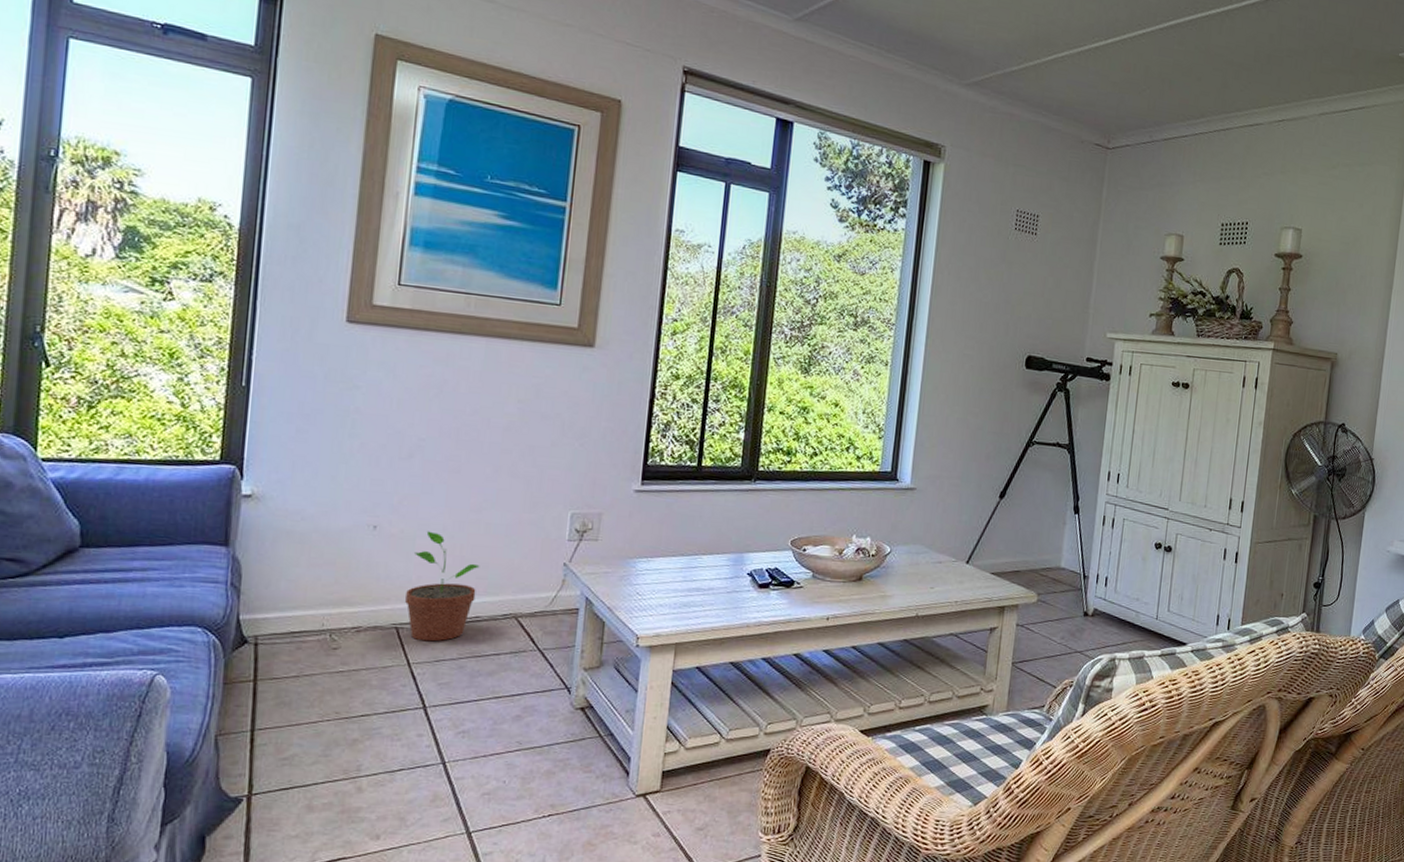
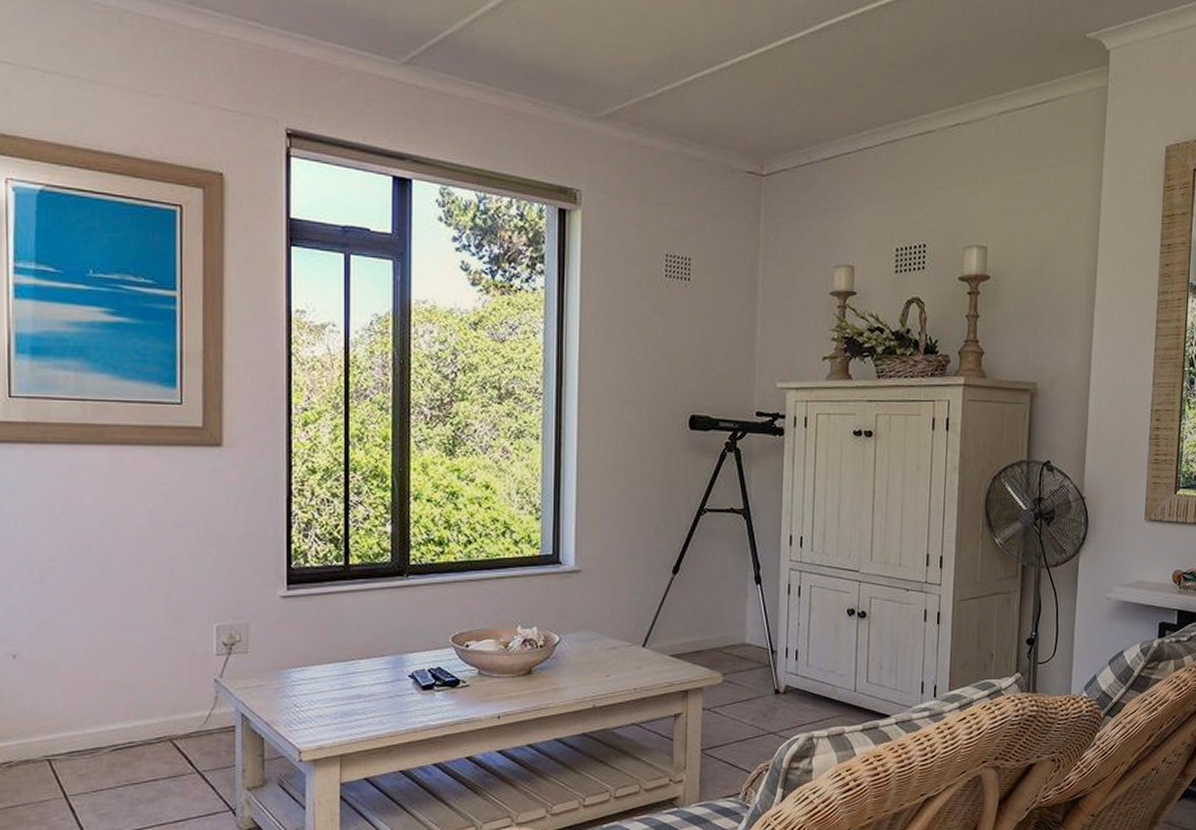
potted plant: present [405,531,480,642] -> none [54,656,128,772]

